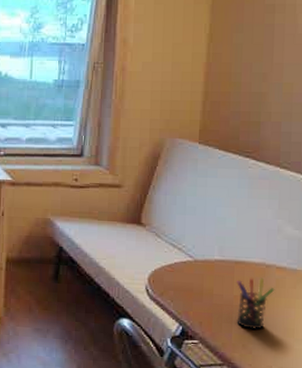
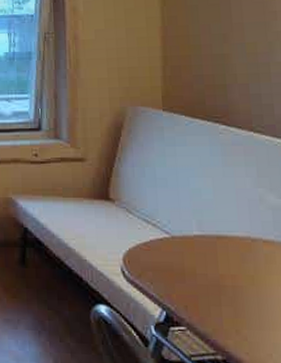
pen holder: present [236,277,275,330] -> none [221,253,265,312]

